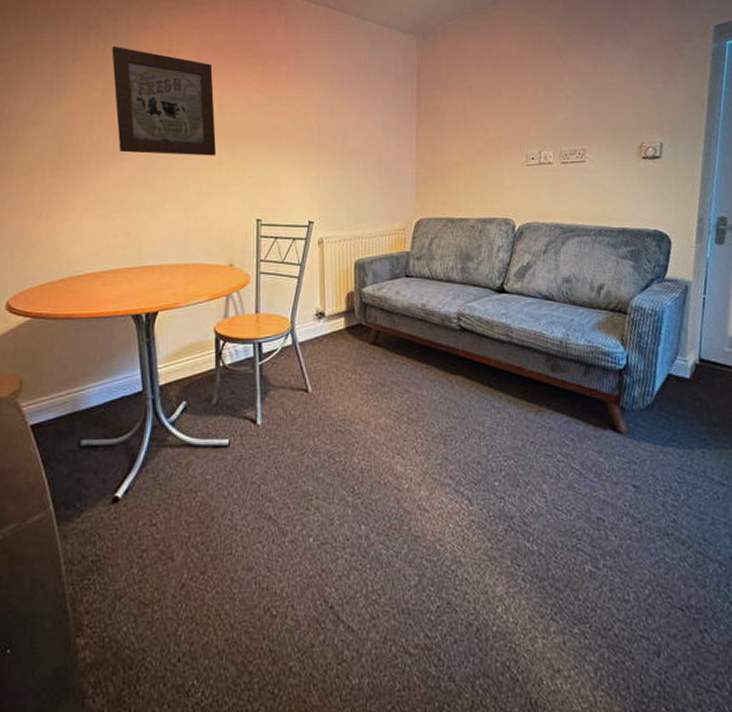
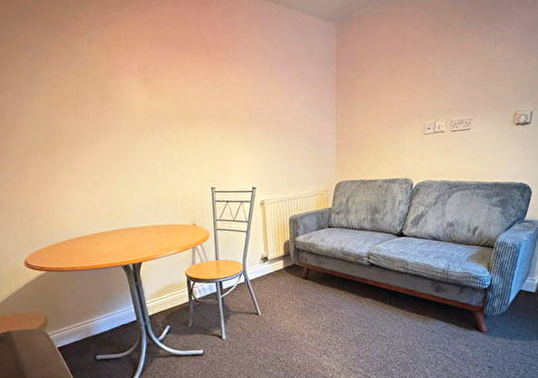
wall art: present [112,46,216,156] -> none [77,41,174,137]

